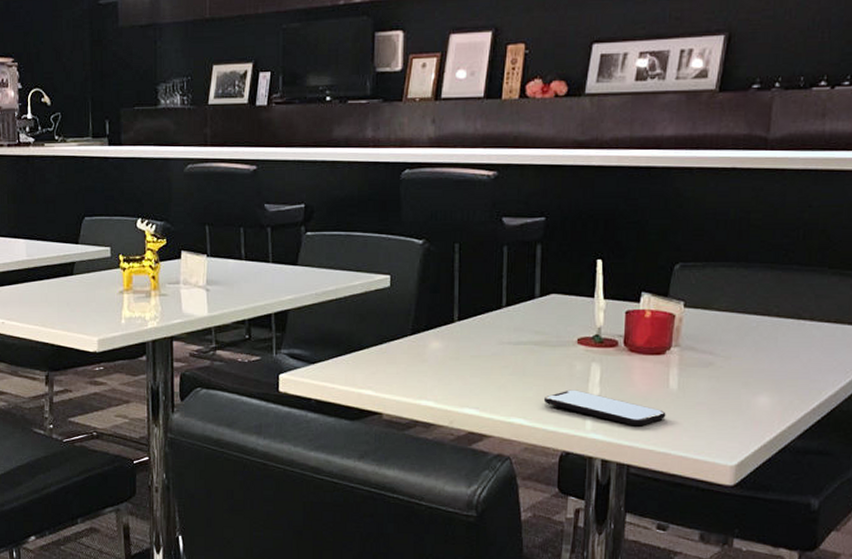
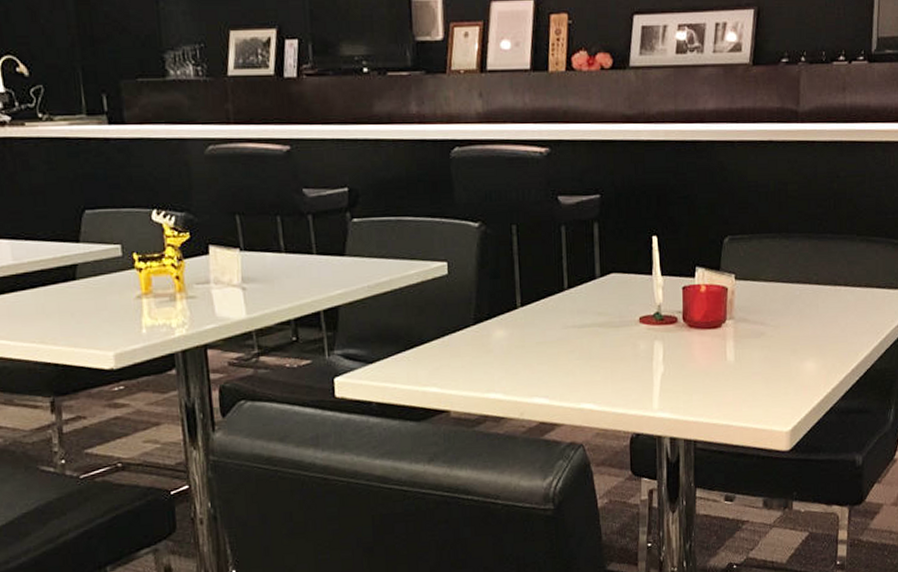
smartphone: present [543,390,666,427] -> none [611,369,726,402]

